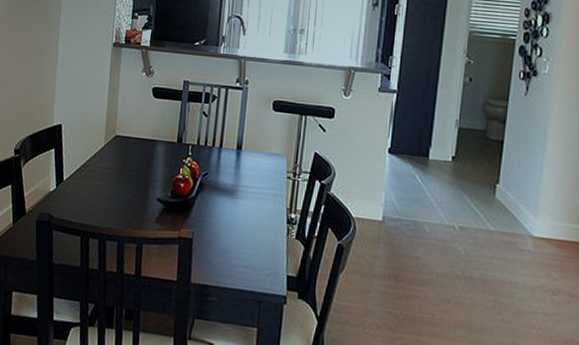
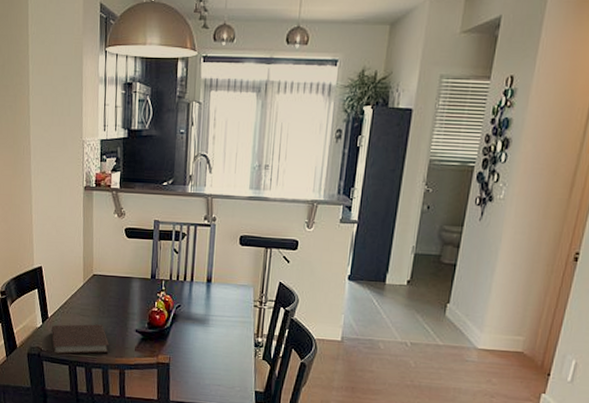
notebook: none [65,189,128,225] -> present [51,324,109,355]

